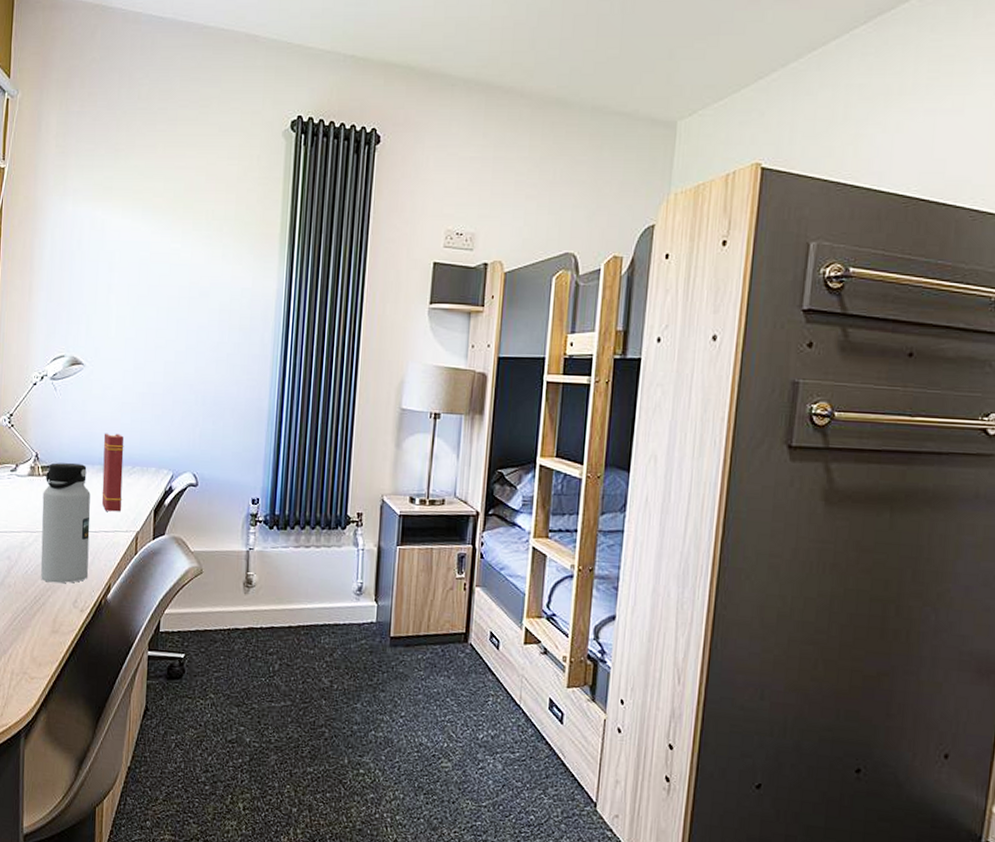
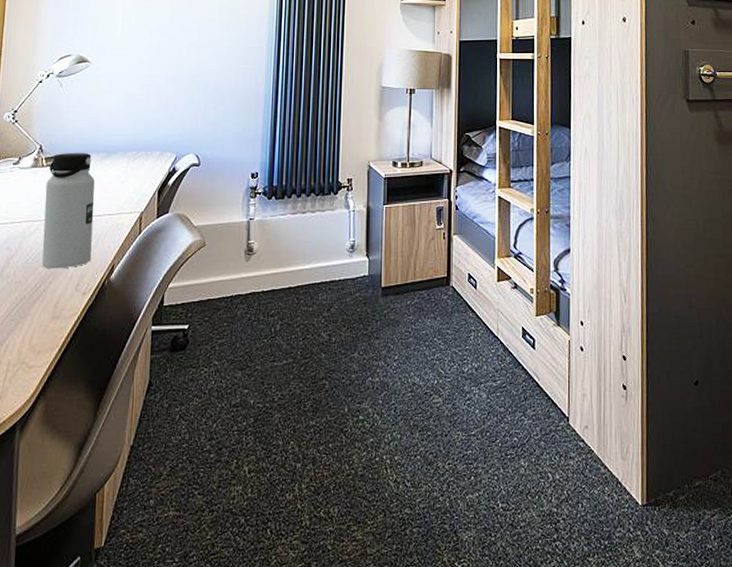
book: present [101,433,124,512] -> none [106,123,129,195]

